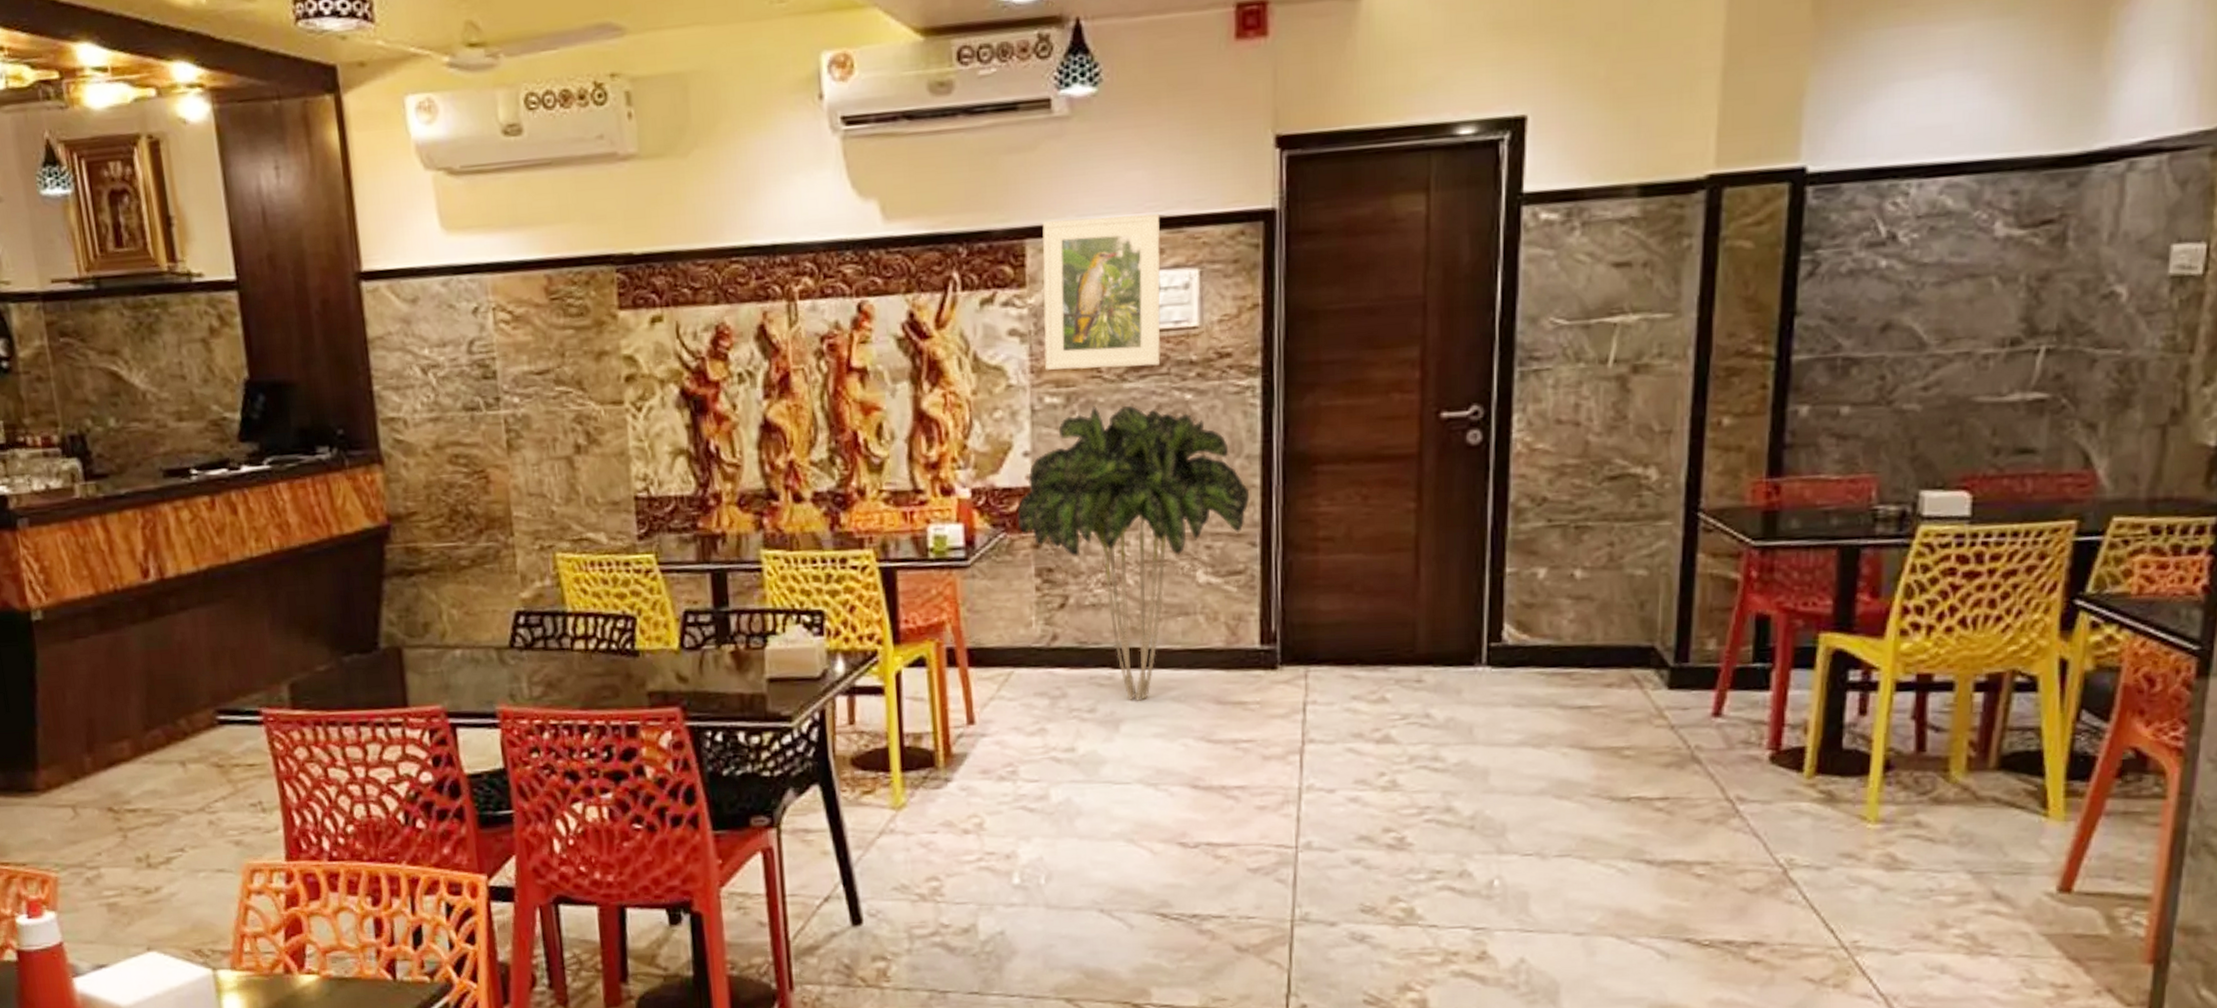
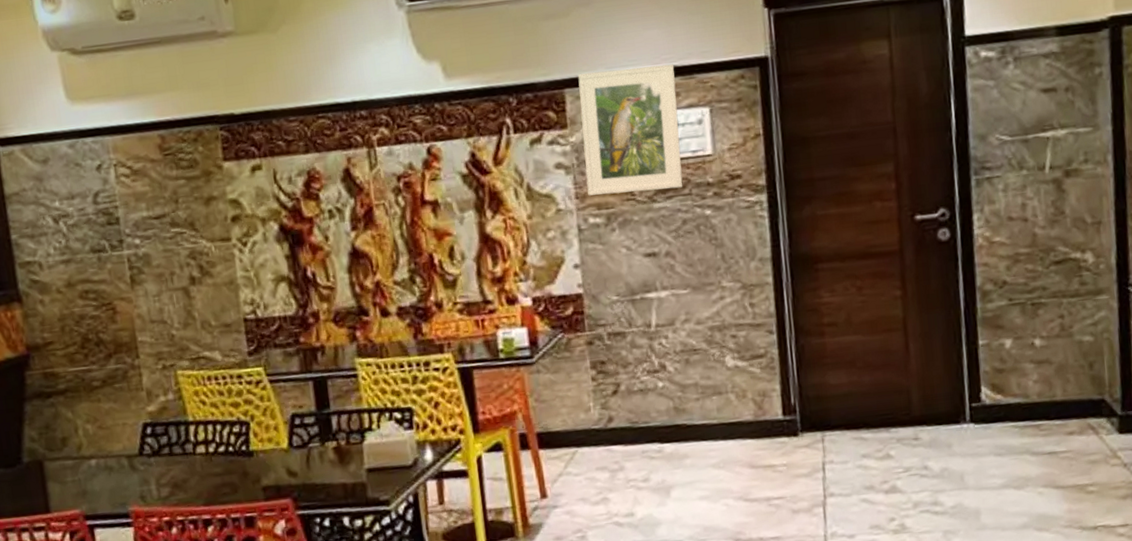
indoor plant: present [1017,405,1250,701] -> none [571,221,765,470]

